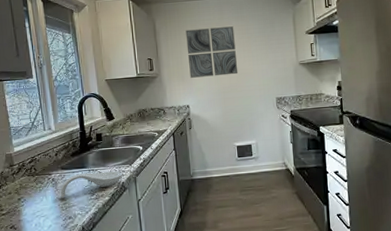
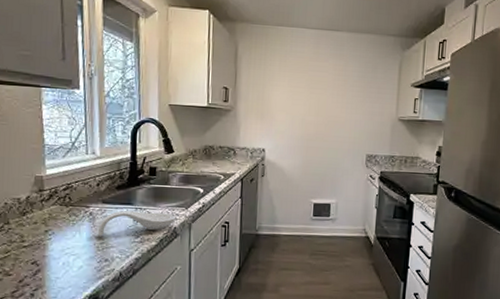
wall art: present [185,26,238,78] -> none [271,60,330,121]

